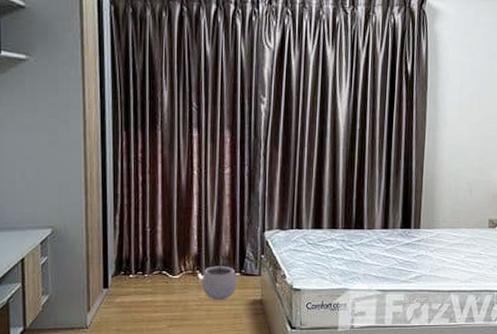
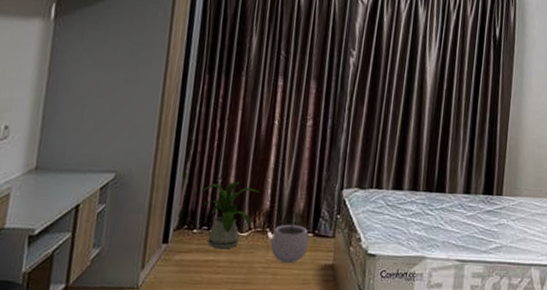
house plant: none [131,230,187,291] -> present [200,182,260,249]

